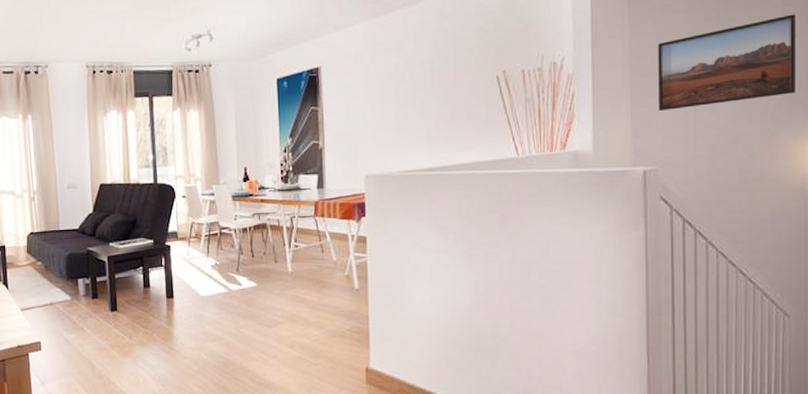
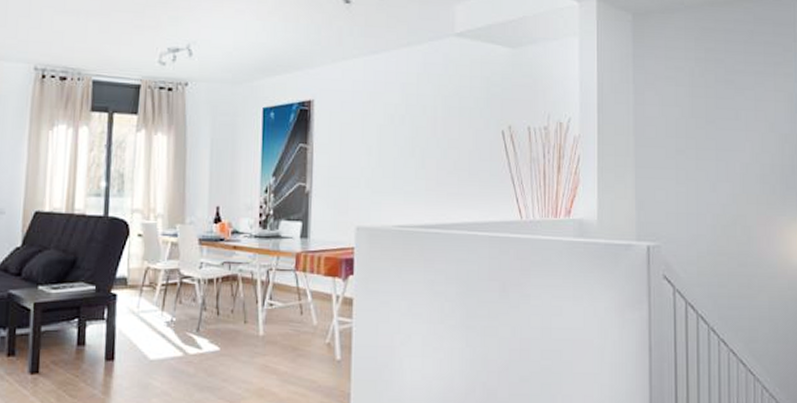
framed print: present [658,14,796,111] -> none [661,100,788,184]

